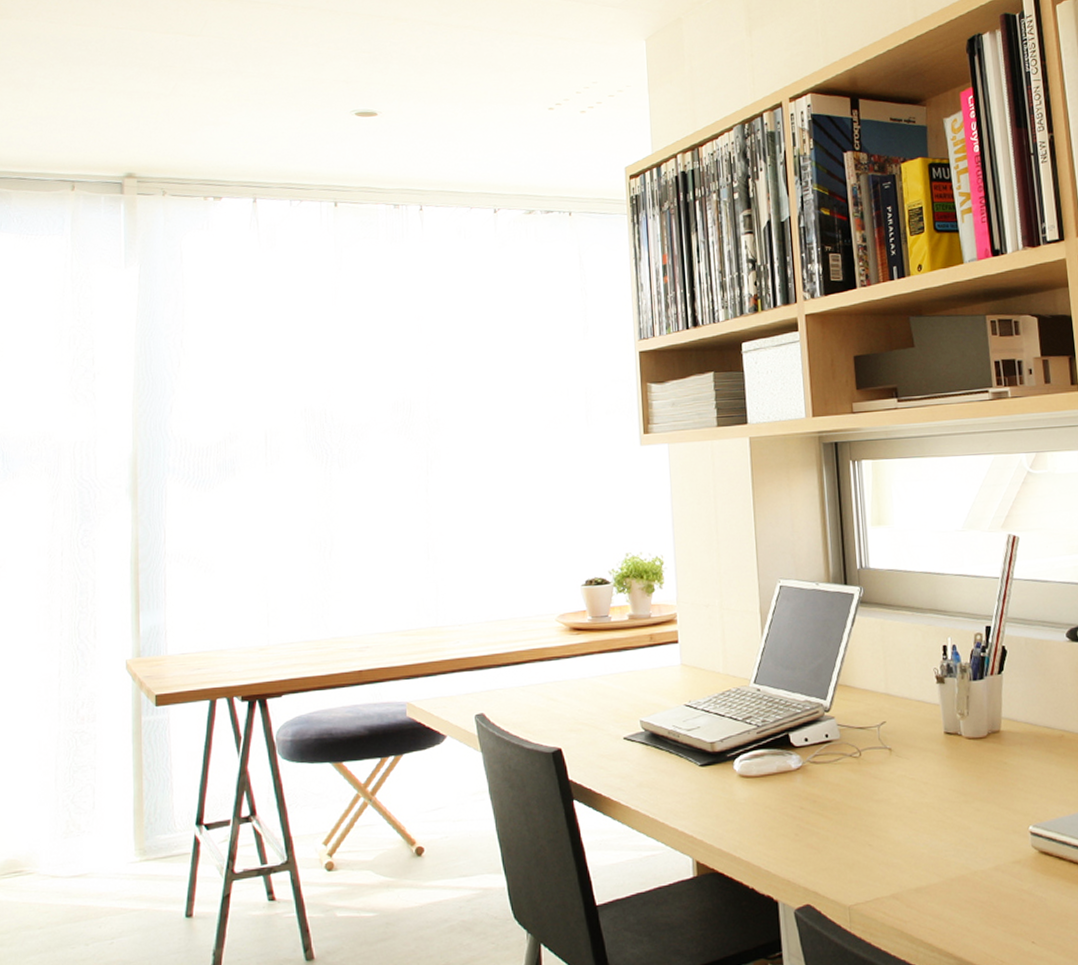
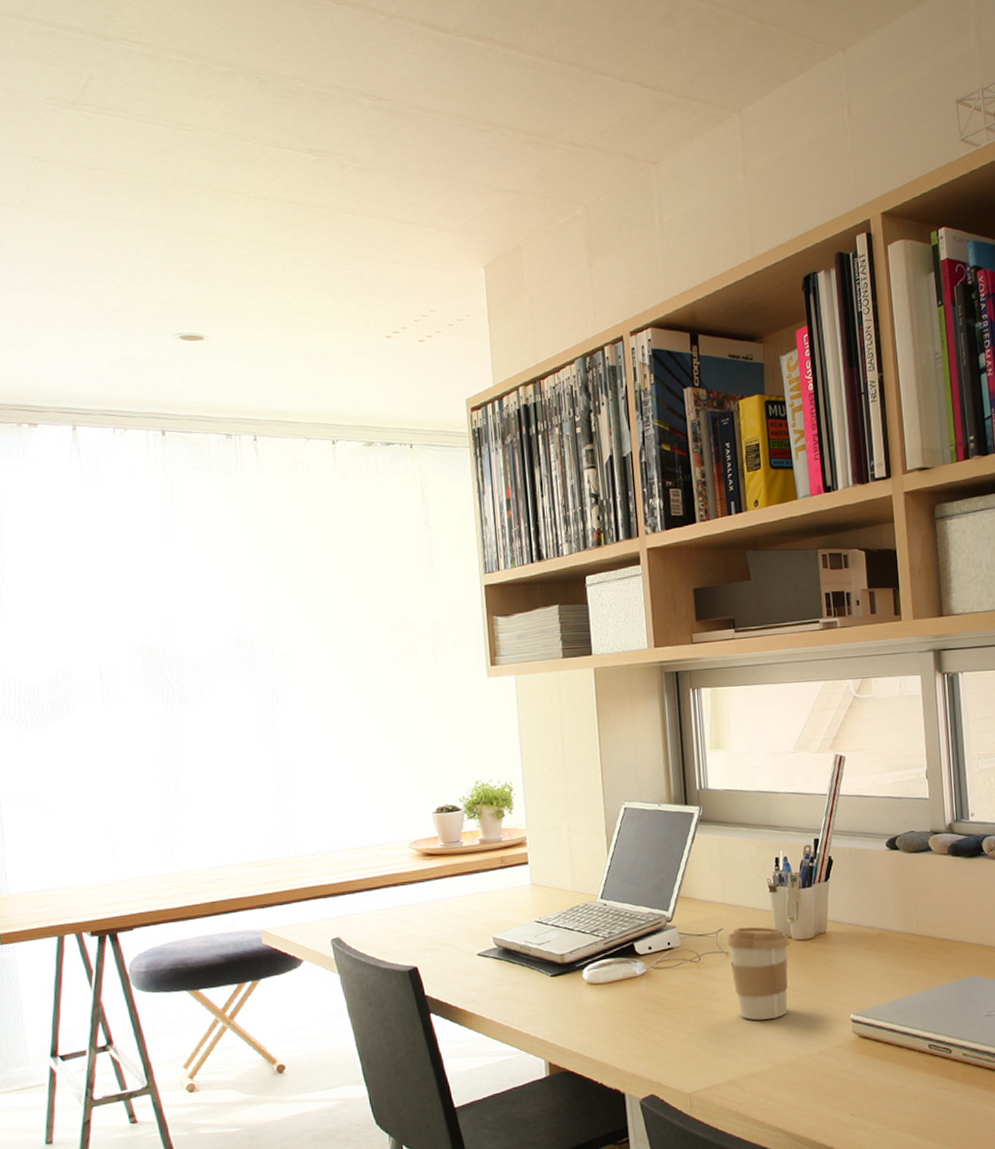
coffee cup: none [890,721,959,827] -> present [727,926,789,1021]

